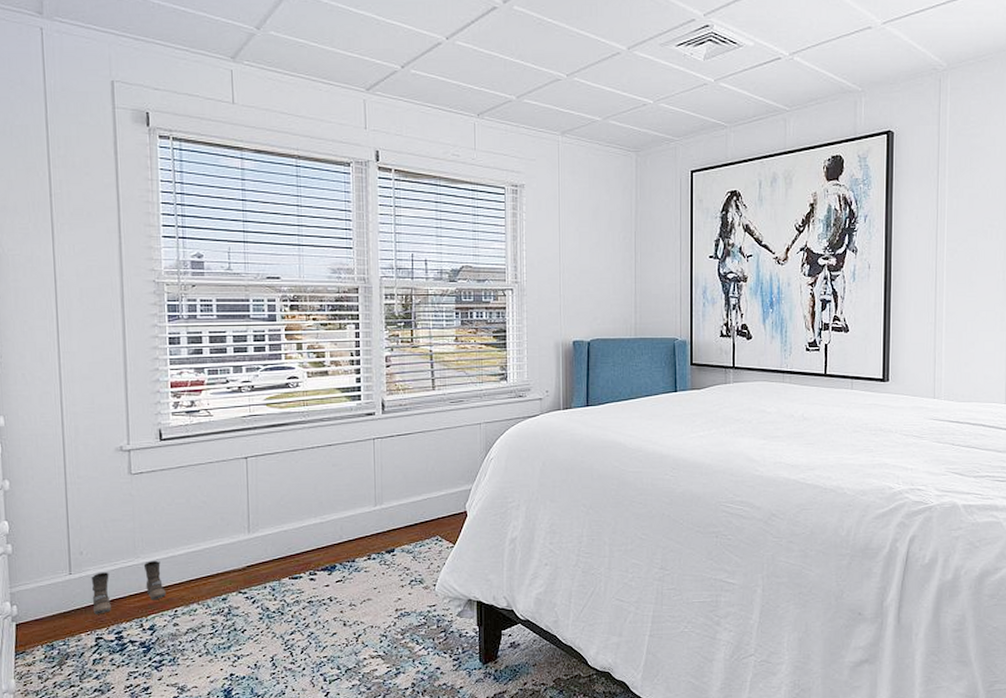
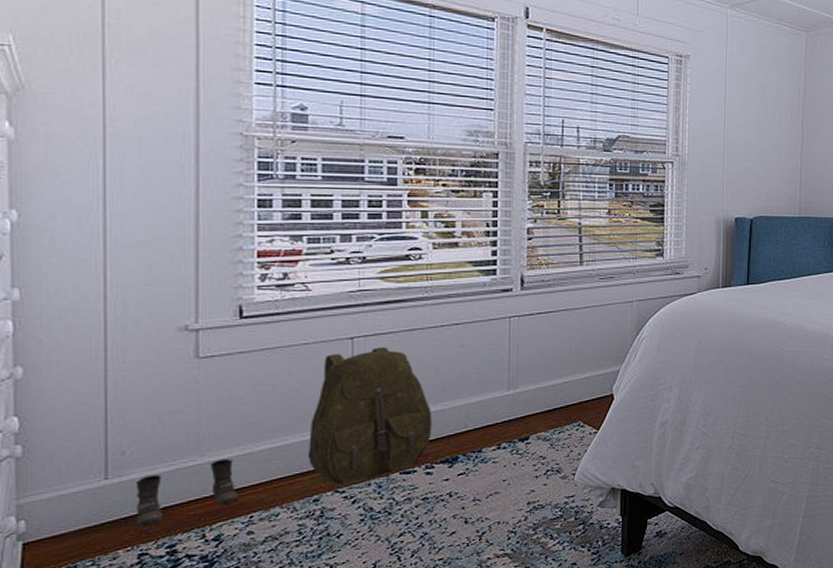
backpack: none [216,466,314,586] -> present [307,347,432,484]

